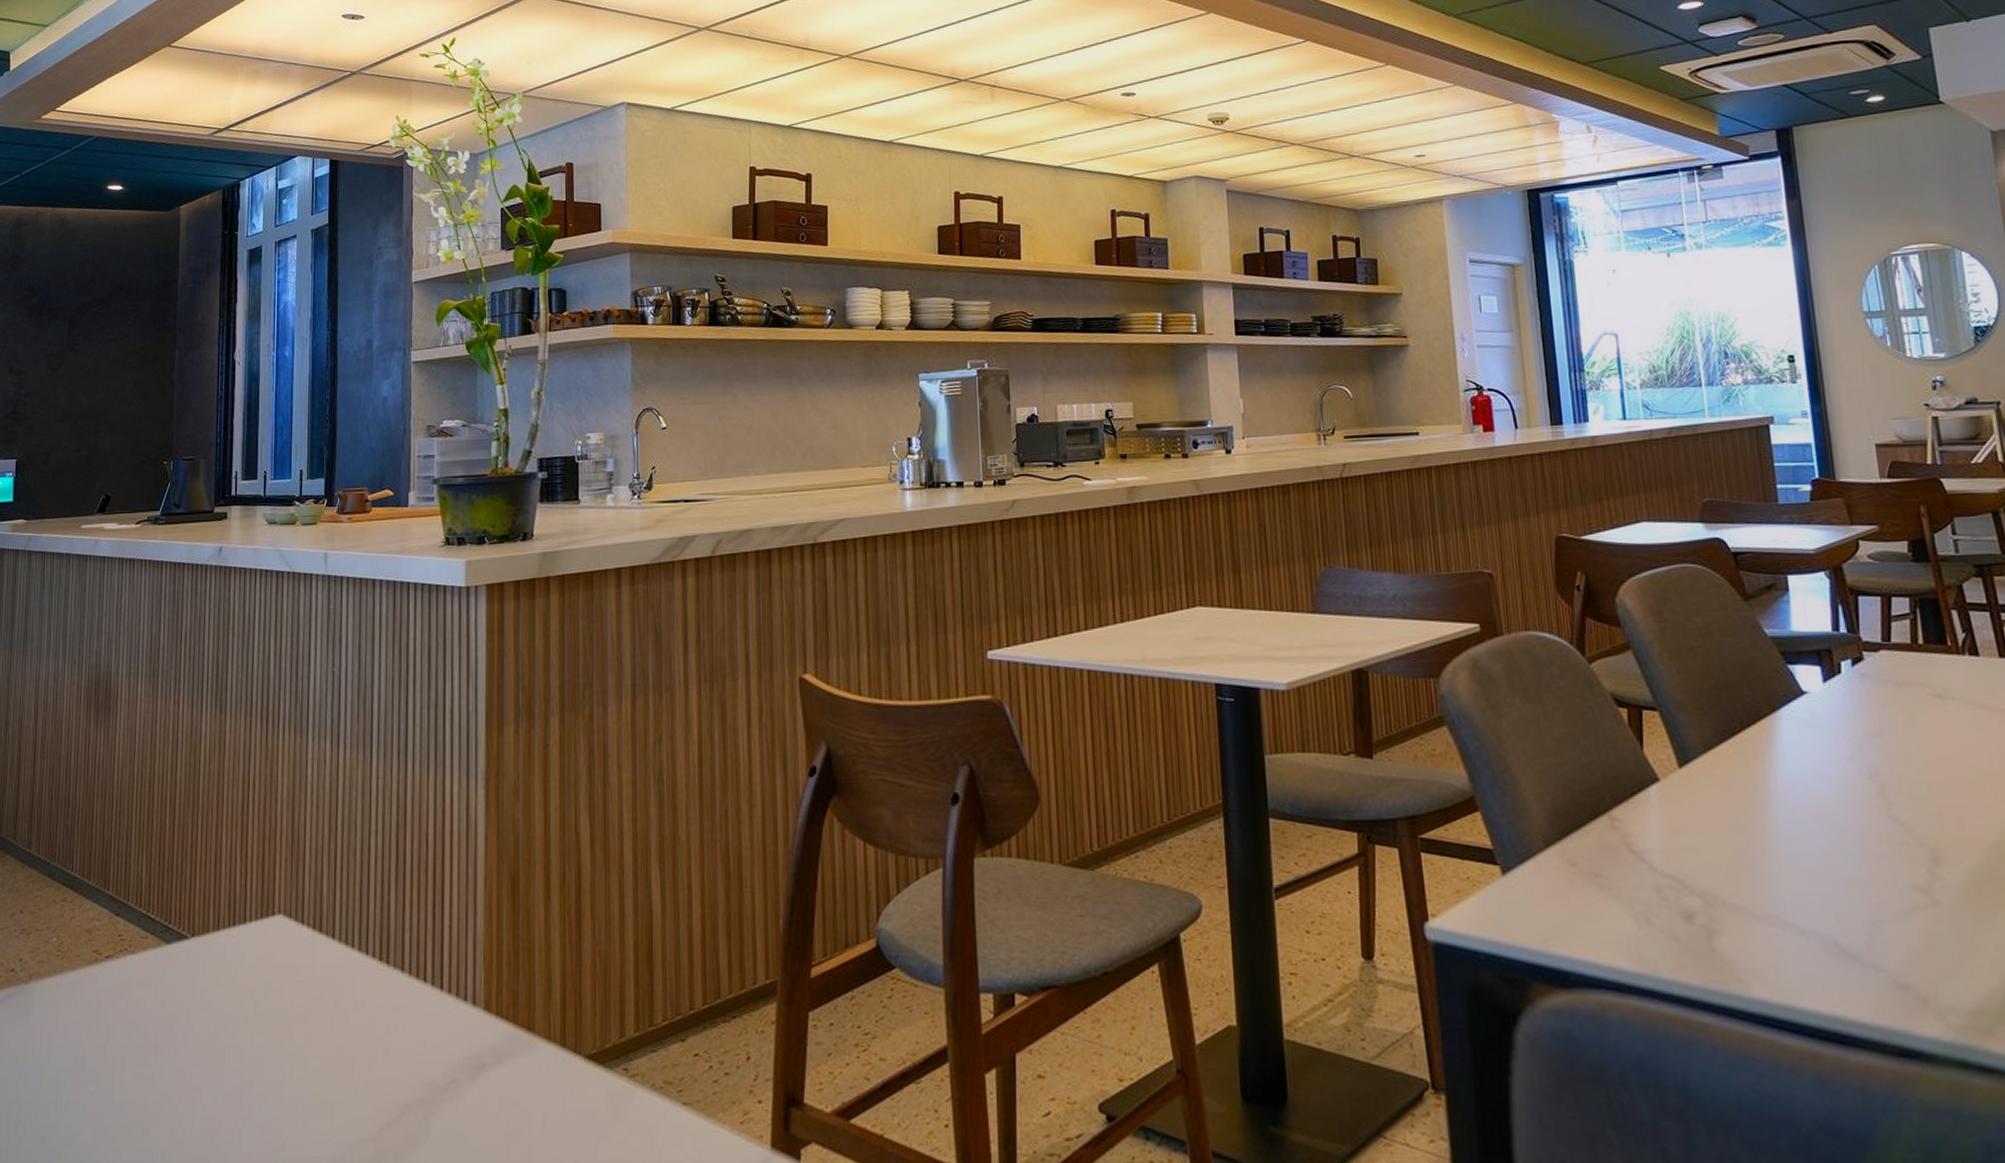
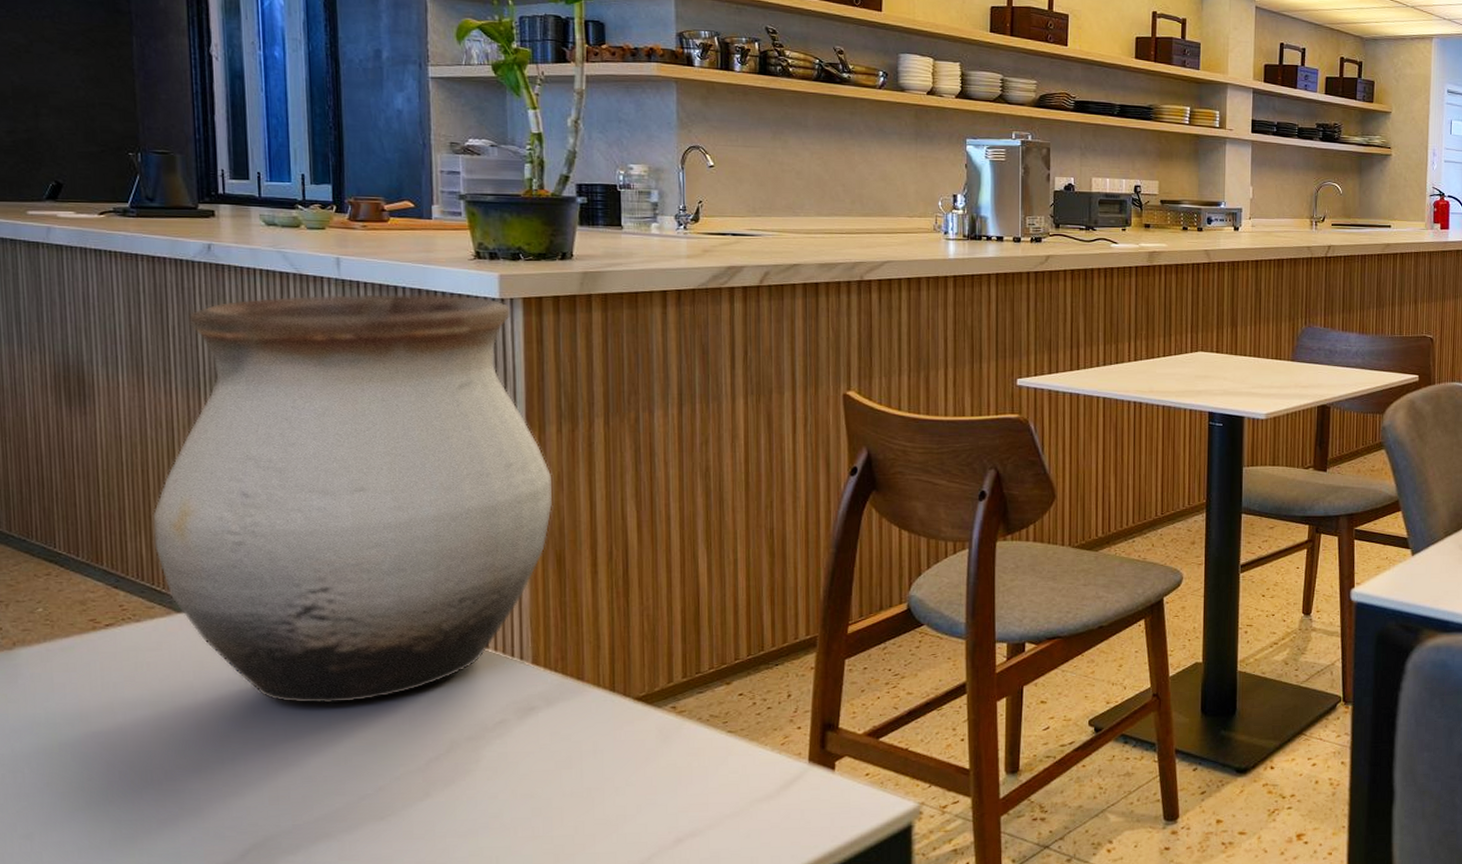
vase: none [153,585,509,1054] -> present [152,294,553,704]

